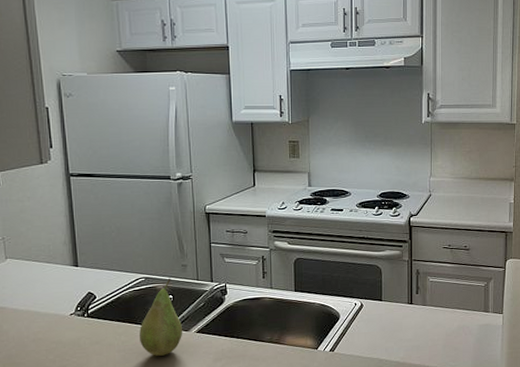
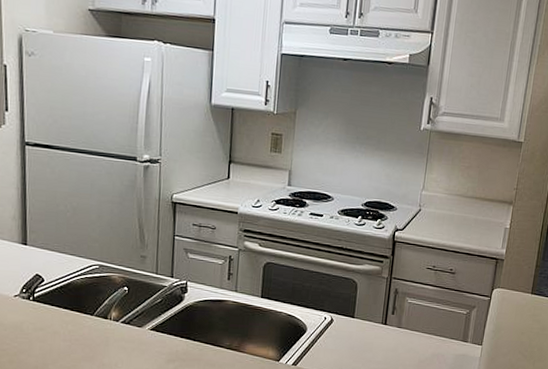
fruit: present [140,278,183,356] -> none [88,268,136,351]

